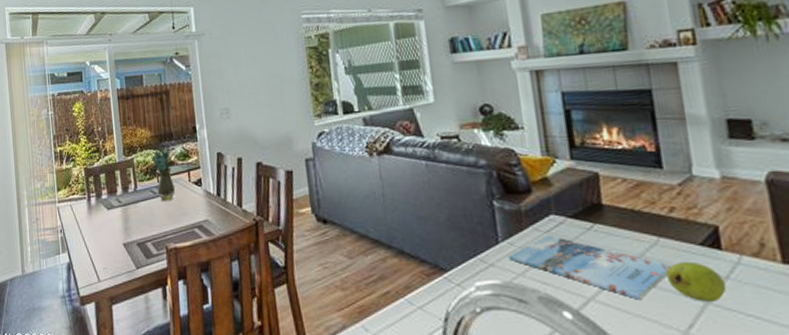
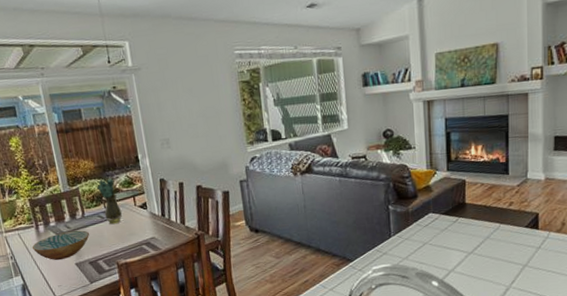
bowl: none [81,205,141,239] -> present [31,230,90,261]
magazine: present [508,235,673,300] -> none [397,228,507,268]
fruit: present [666,261,727,301] -> none [502,239,538,265]

